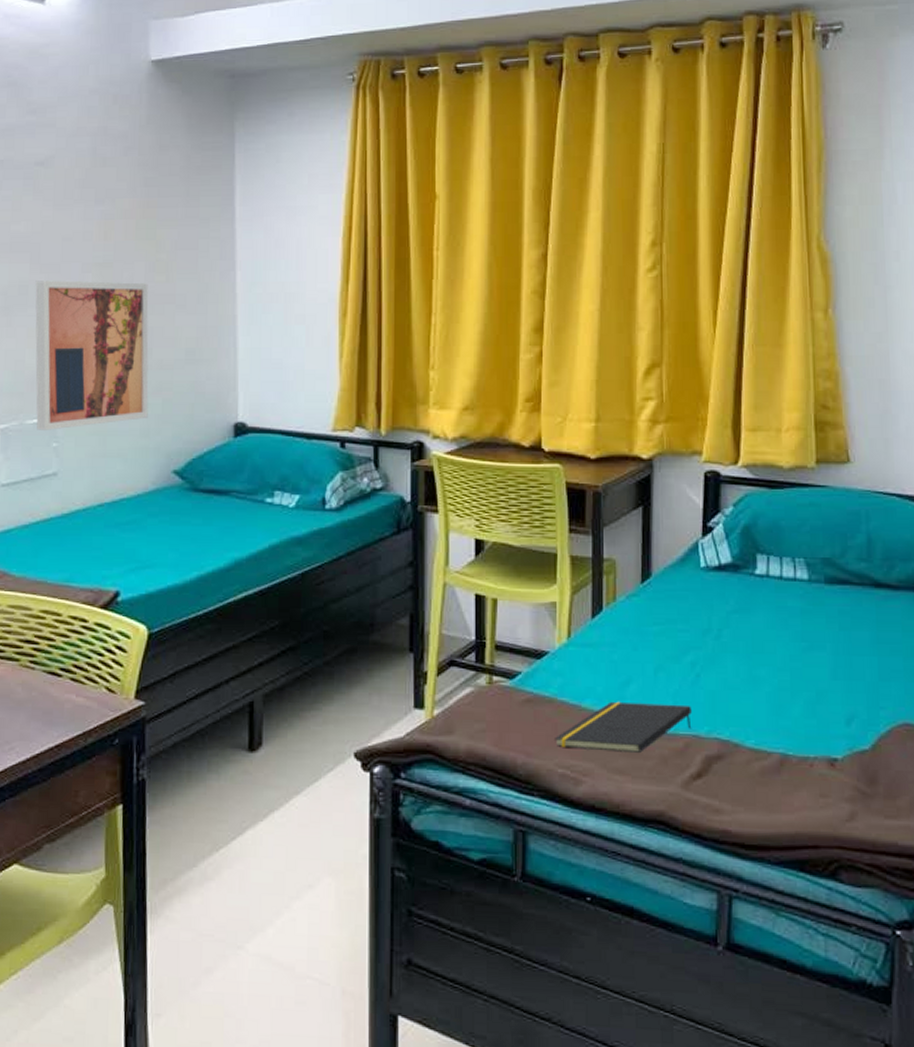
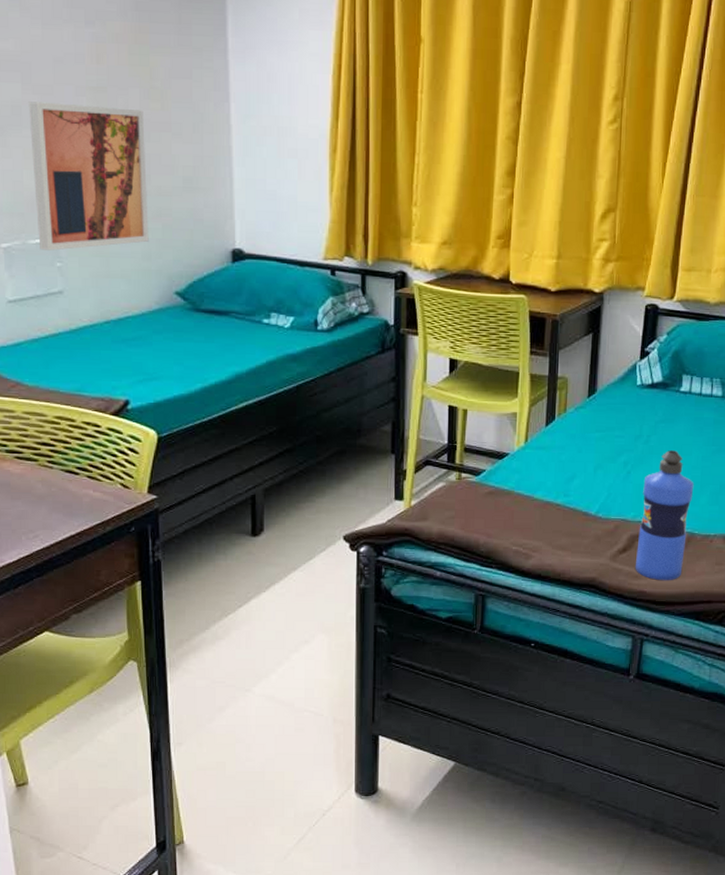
notepad: present [555,701,692,753] -> none [511,493,622,533]
water bottle: none [714,648,783,818] -> present [635,450,694,581]

